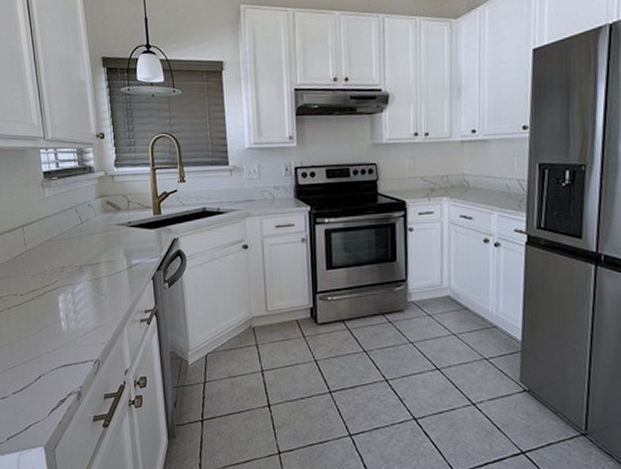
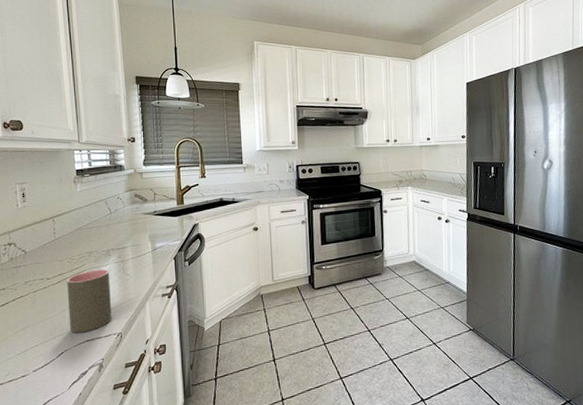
cup: none [40,287,89,357] -> present [67,269,112,333]

